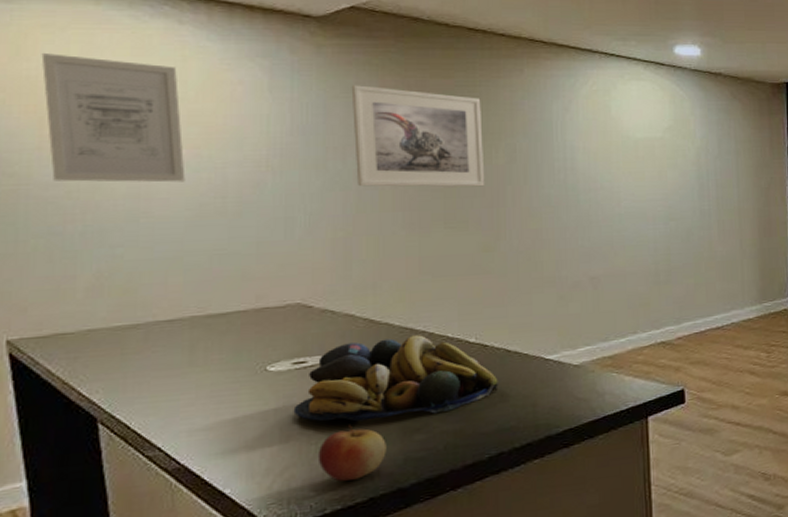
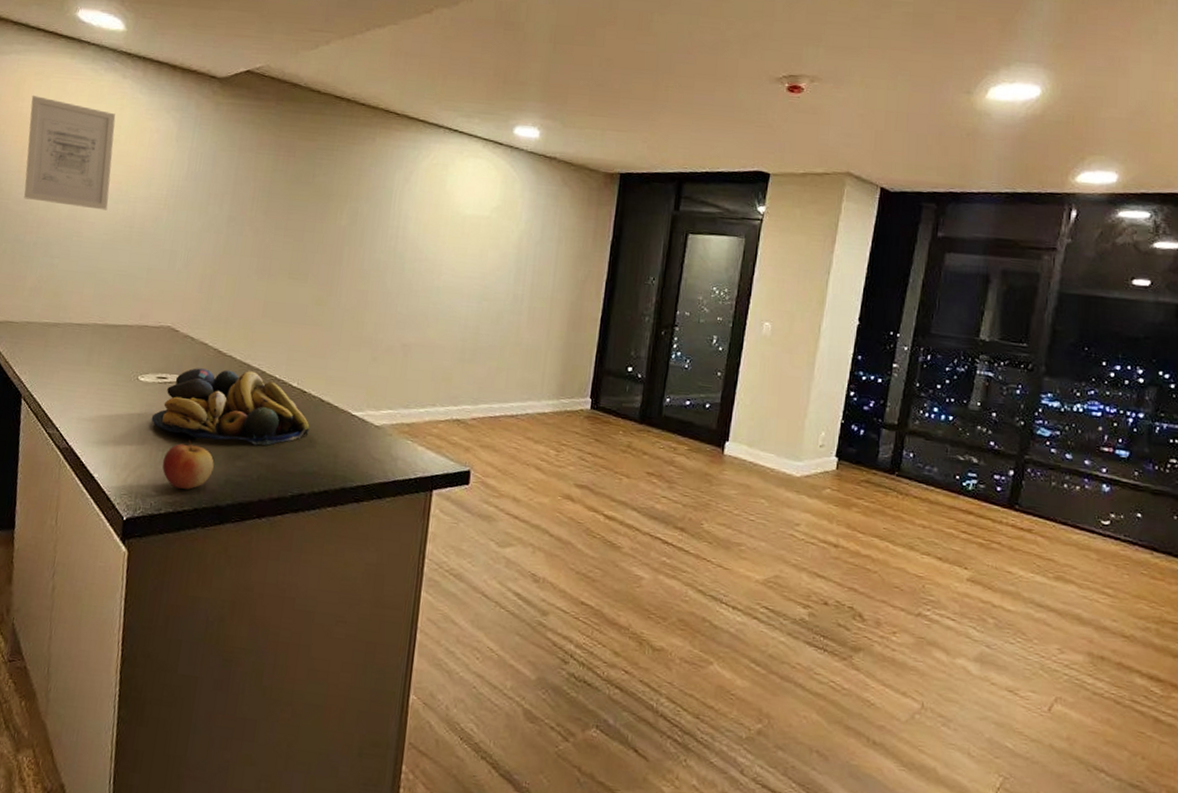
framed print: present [351,85,485,187] -> none [228,140,336,244]

